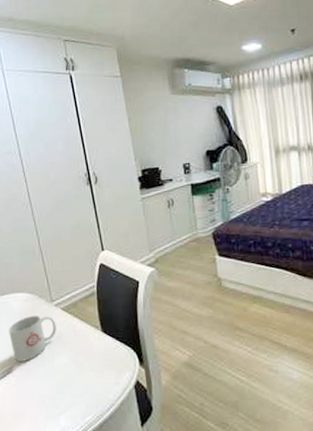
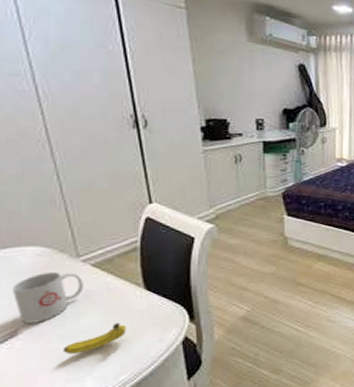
fruit: none [43,363,89,392] -> present [62,322,127,354]

